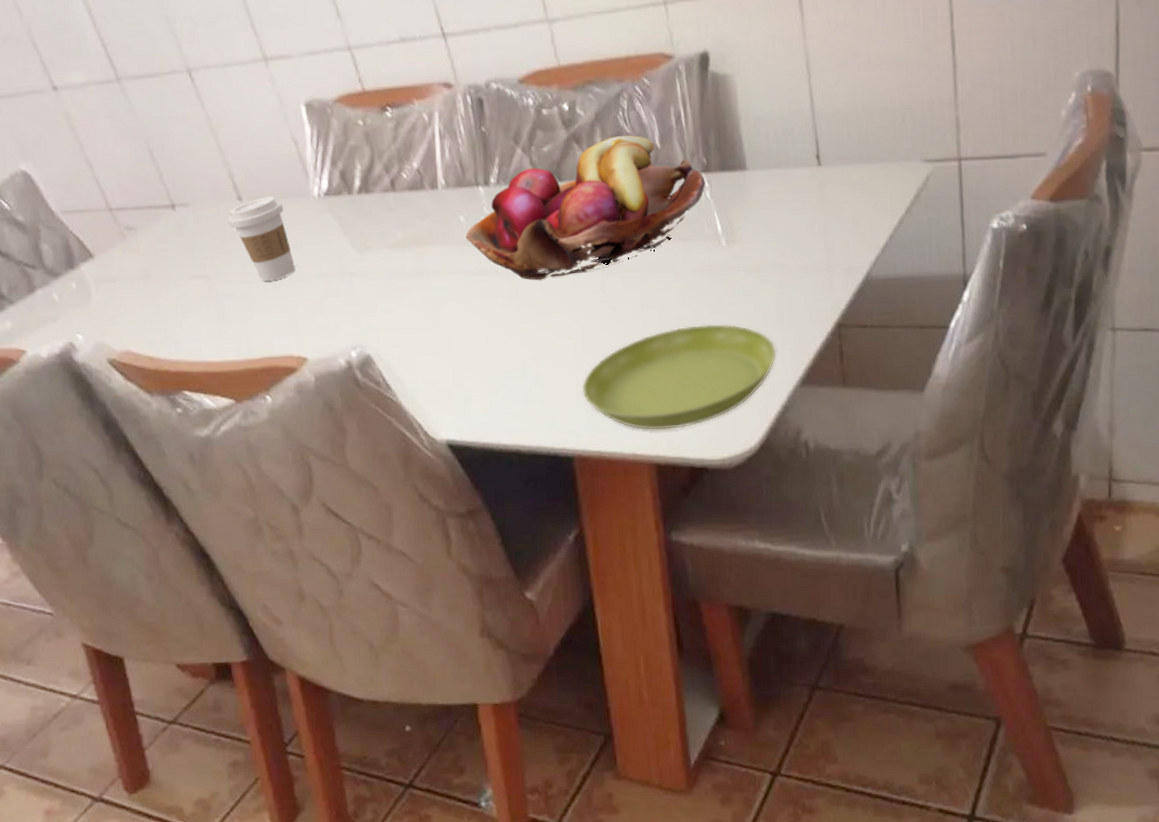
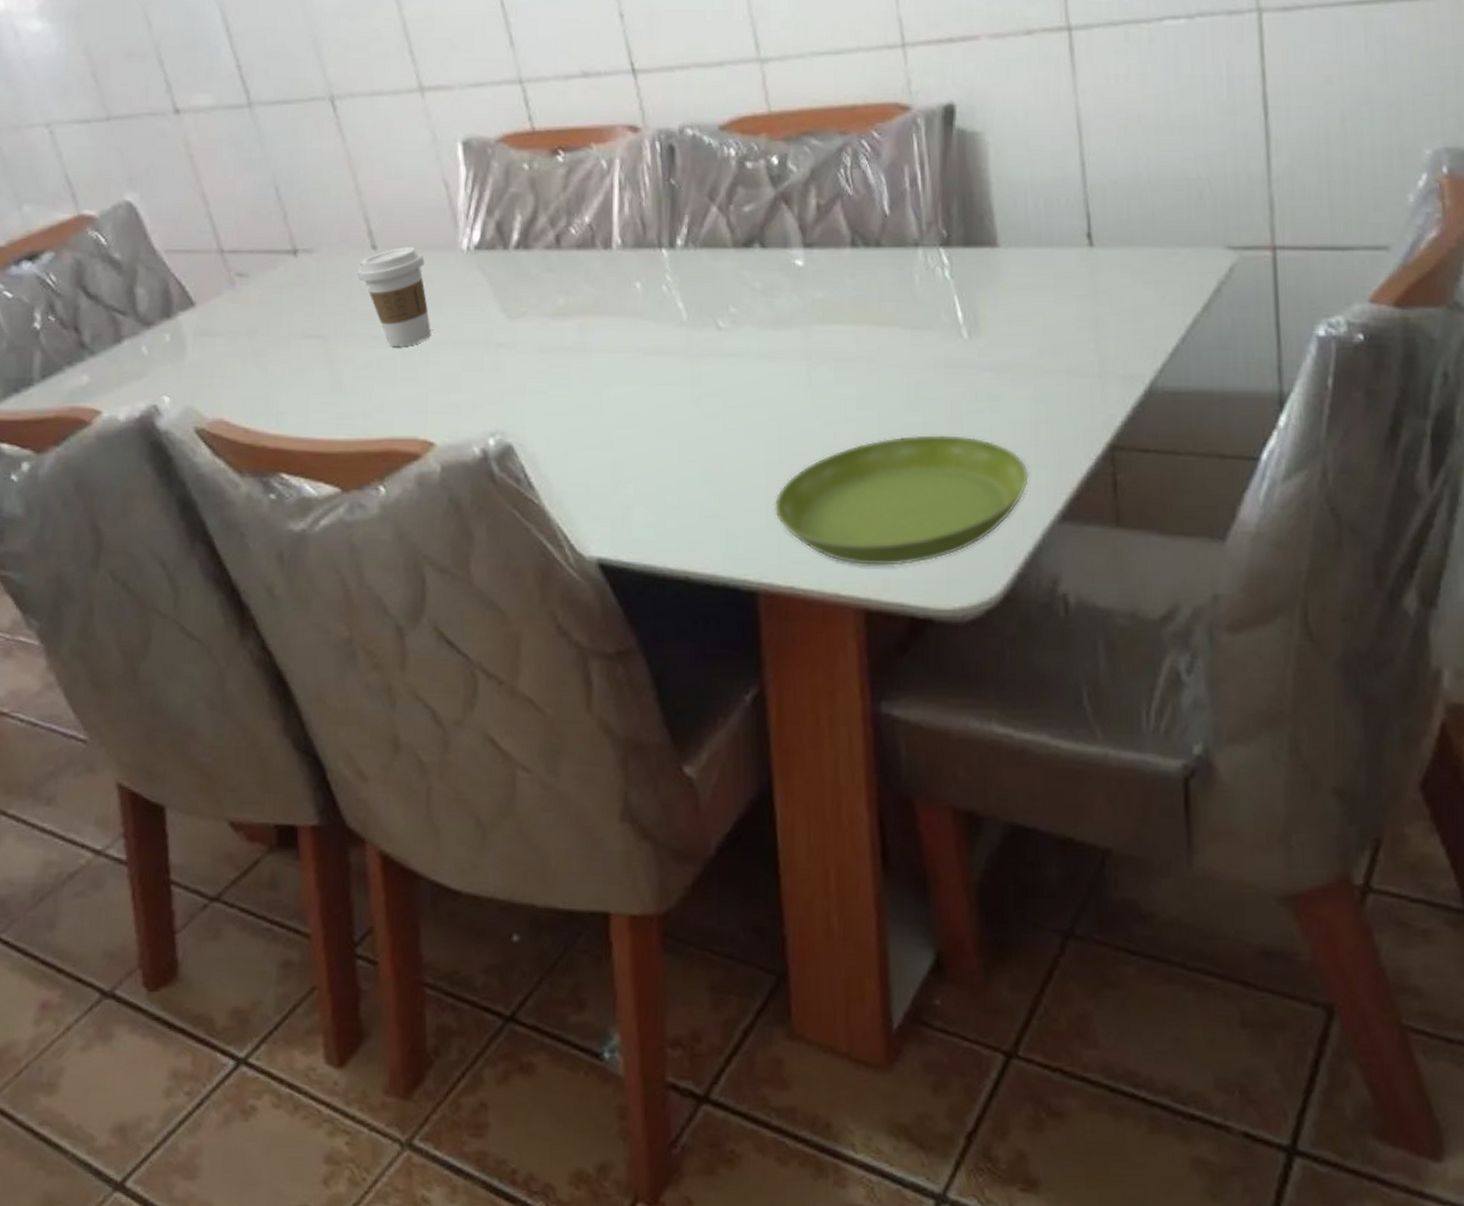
fruit basket: present [466,135,706,280] -> none [641,197,945,365]

